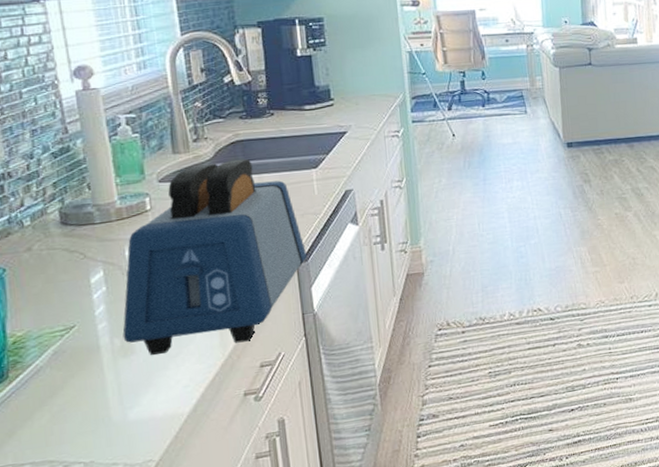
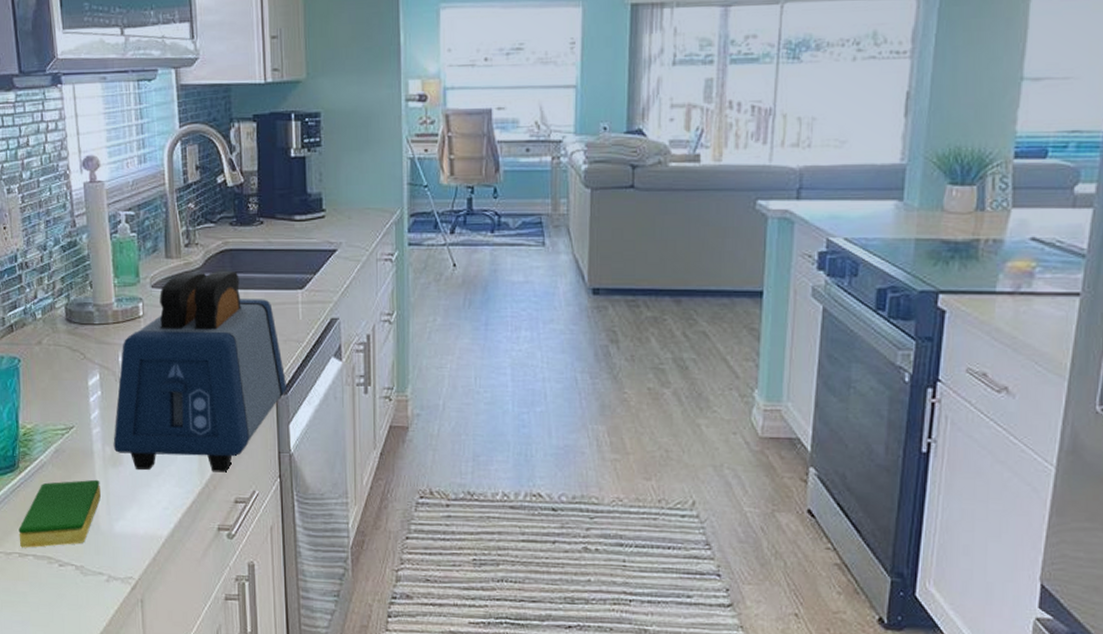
dish sponge: none [10,372,111,459] -> present [18,479,101,548]

